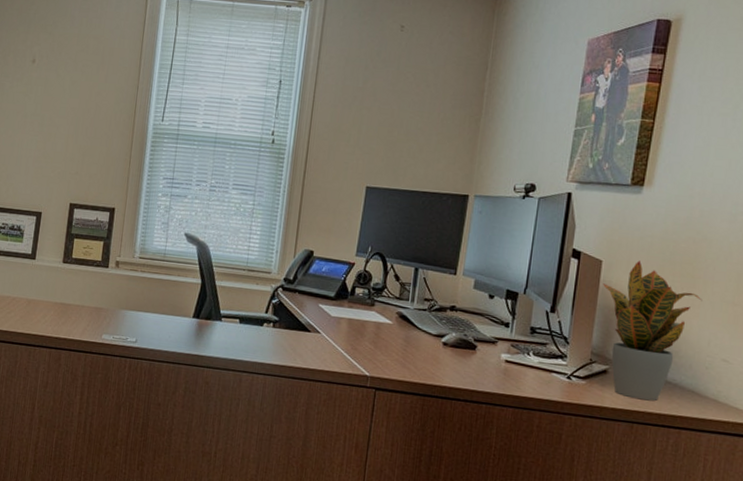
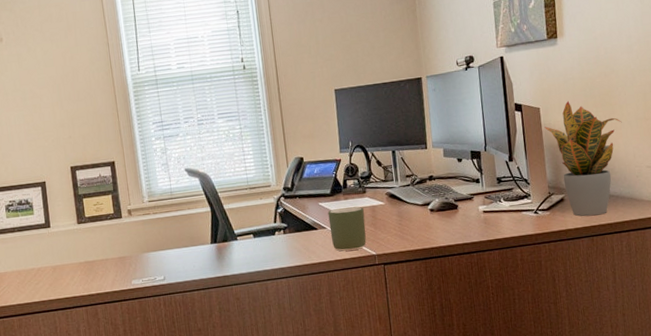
mug: none [323,315,367,366] -> present [328,206,366,251]

